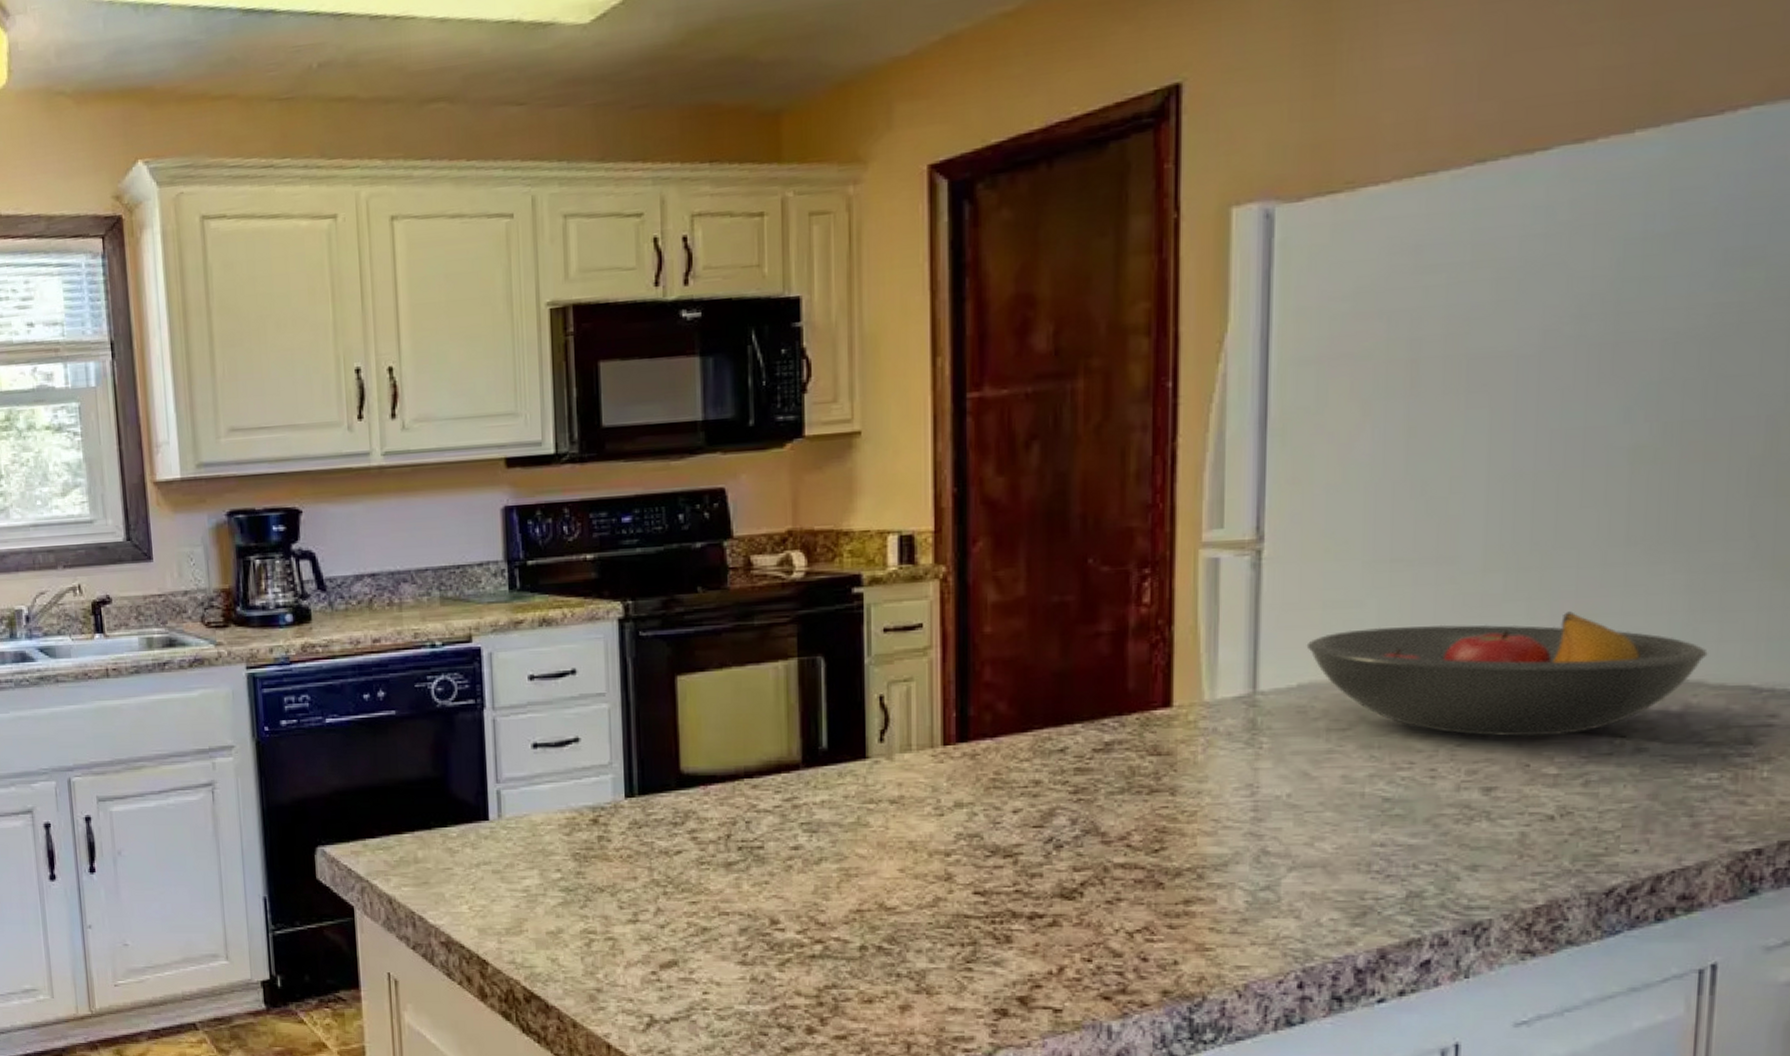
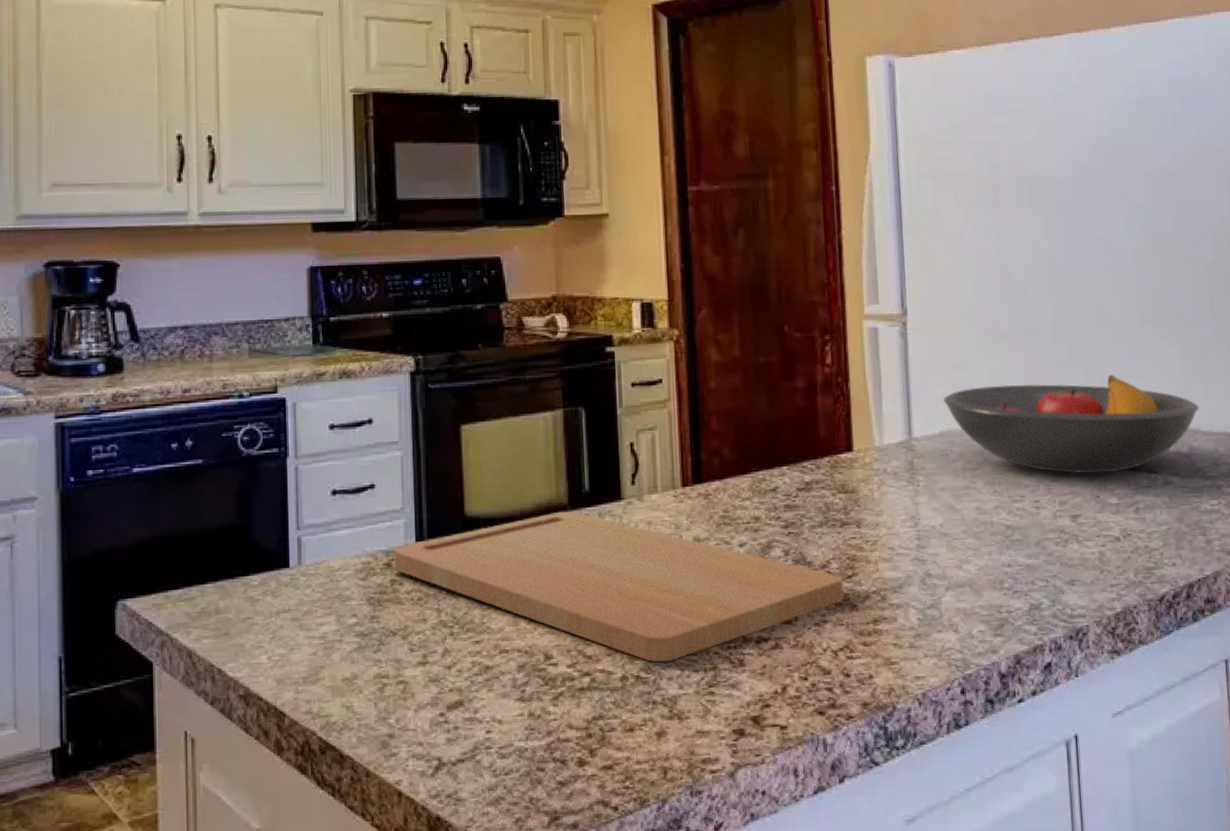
cutting board: none [600,769,1147,934] -> present [393,511,844,663]

